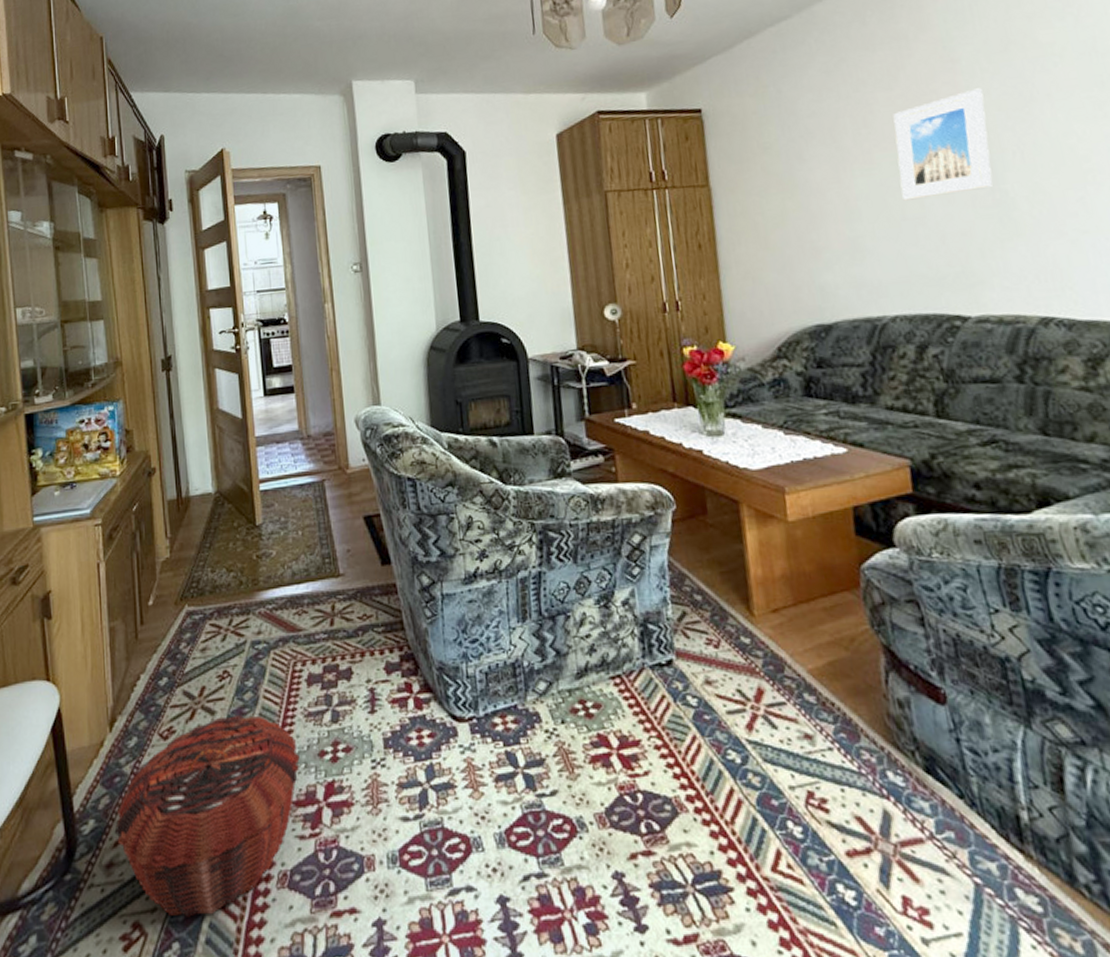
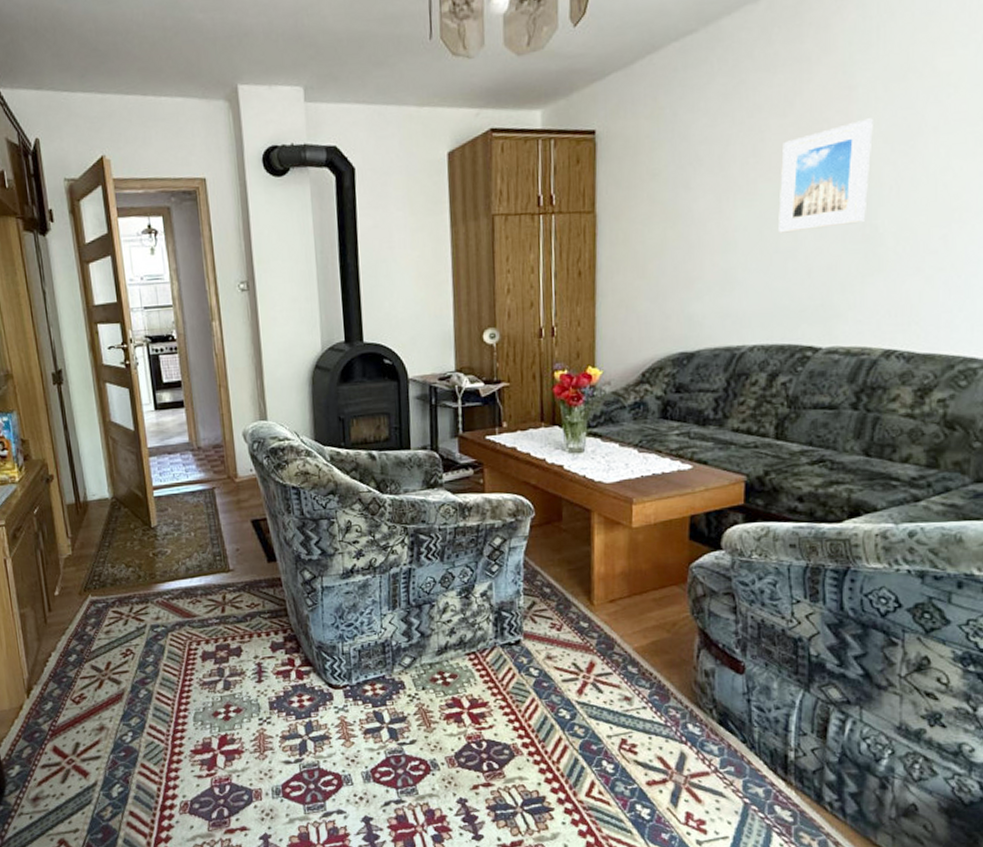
woven basket: present [114,716,300,917] -> none [37,685,197,835]

